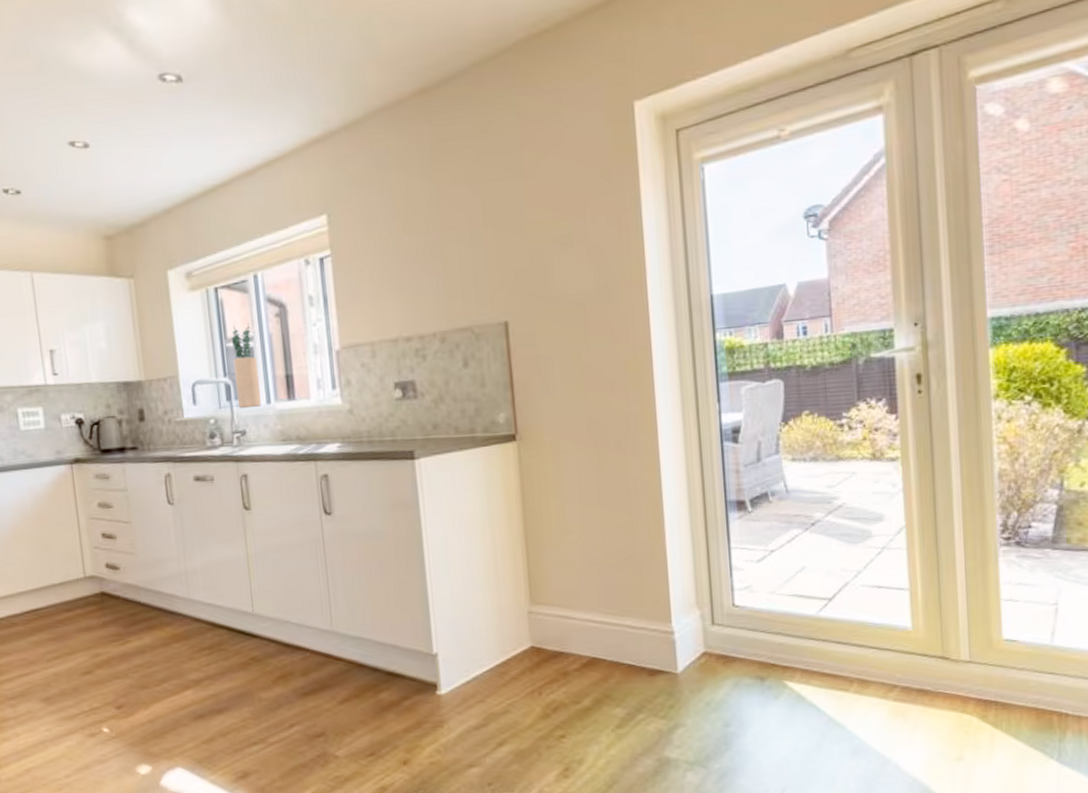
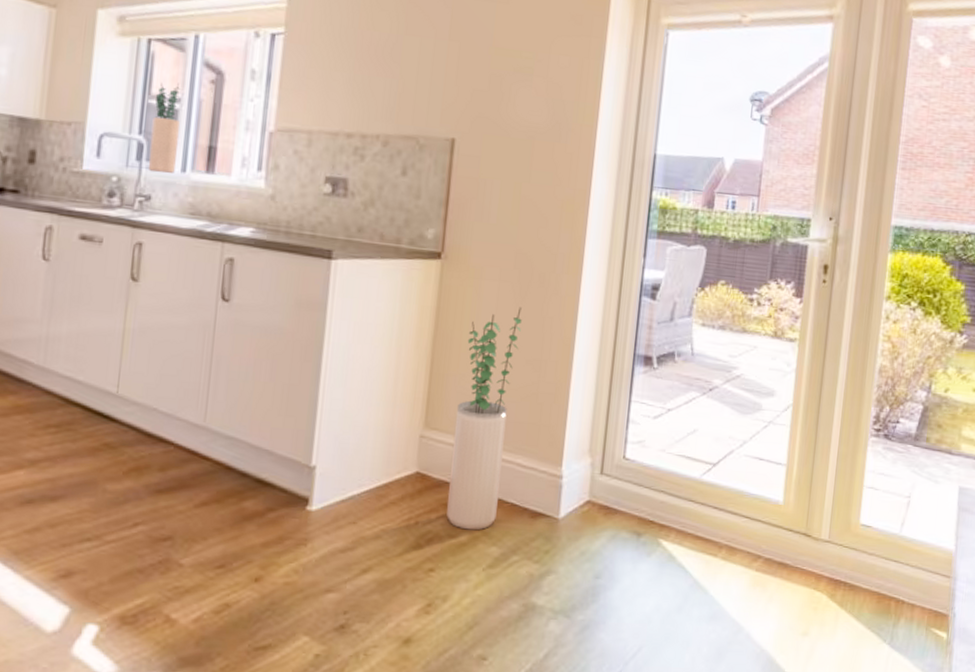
vase: none [556,473,616,695] -> present [446,307,522,531]

